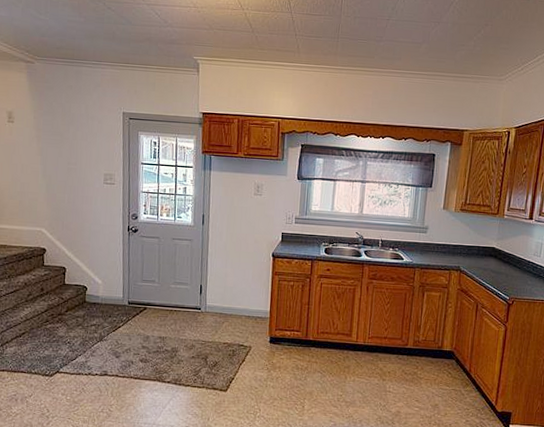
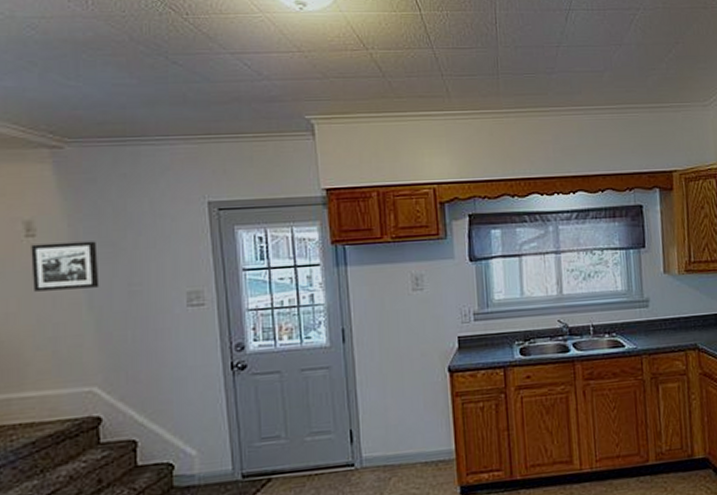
picture frame: none [10,128,51,162] -> present [31,241,100,292]

